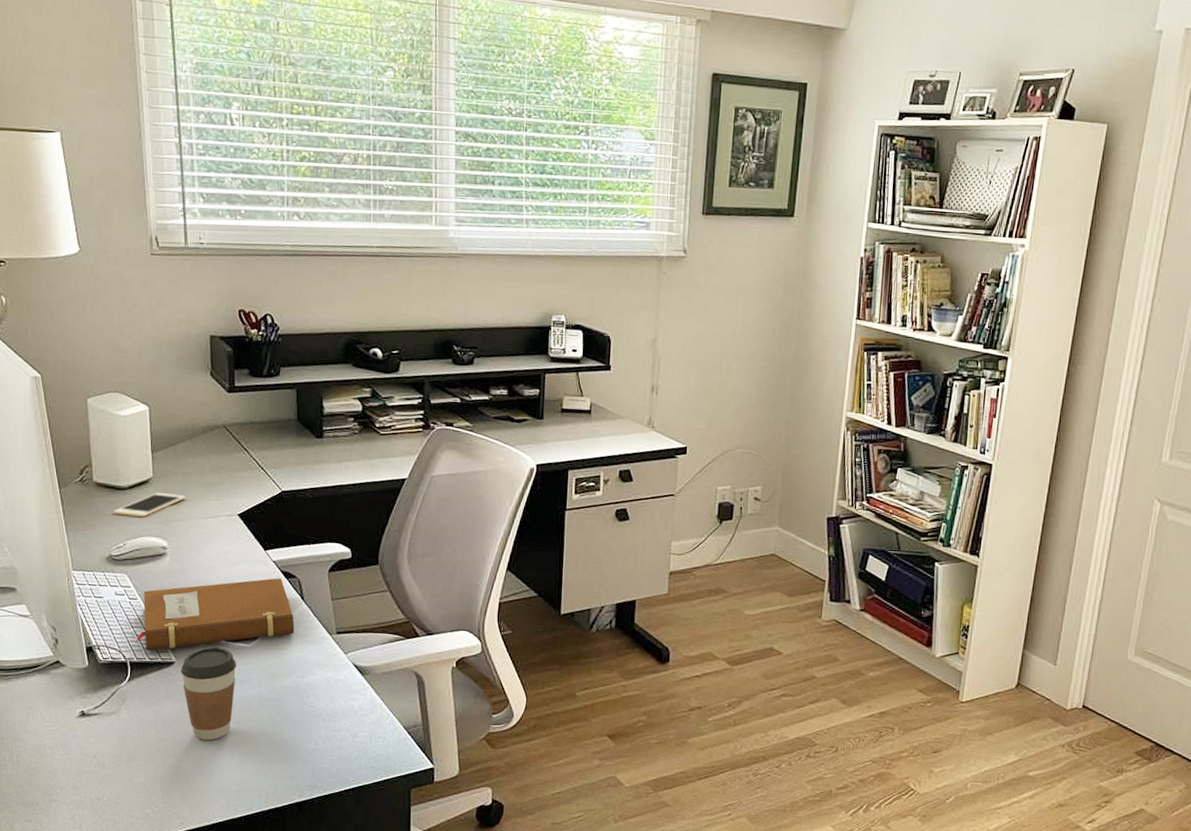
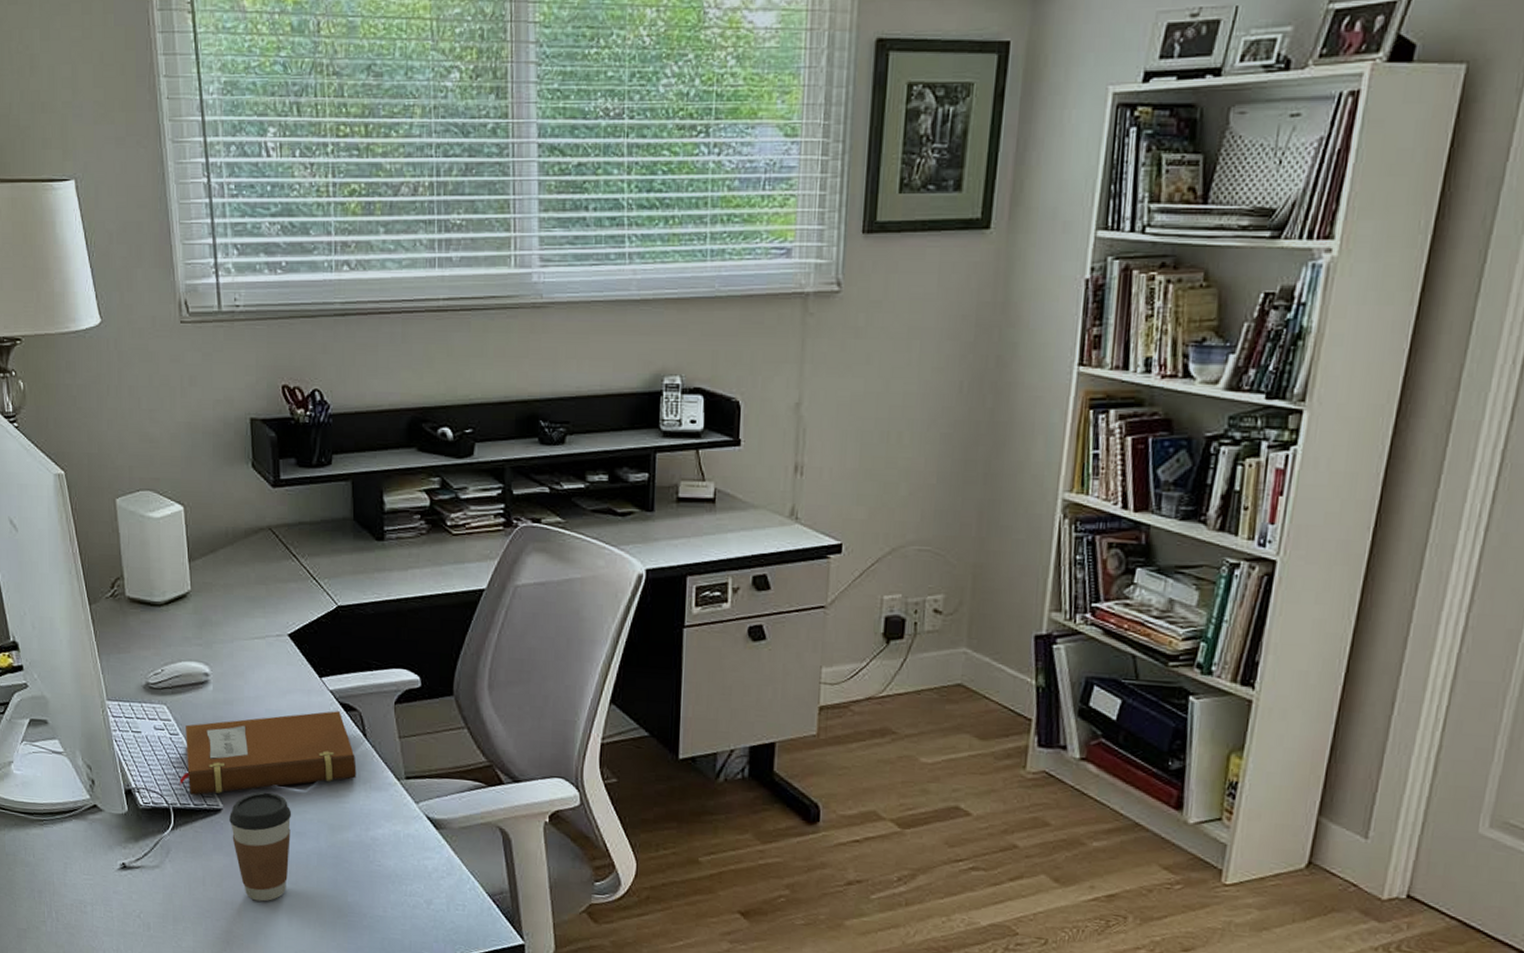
cell phone: present [114,493,186,518] -> none [149,609,228,639]

